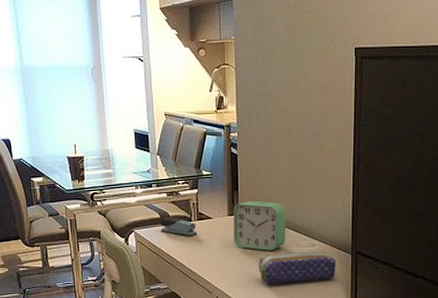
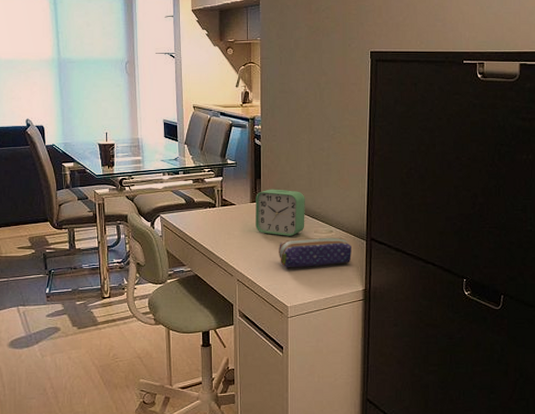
stapler: present [160,217,198,237] -> none [186,203,221,222]

